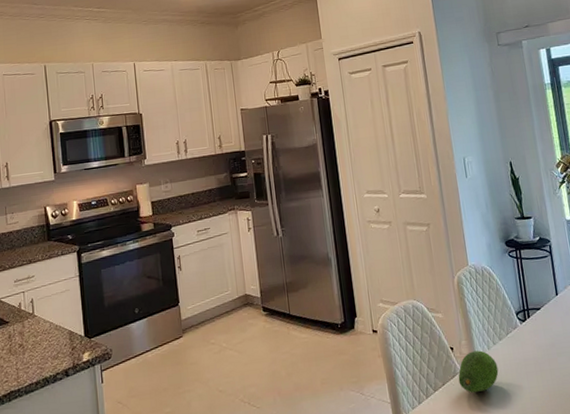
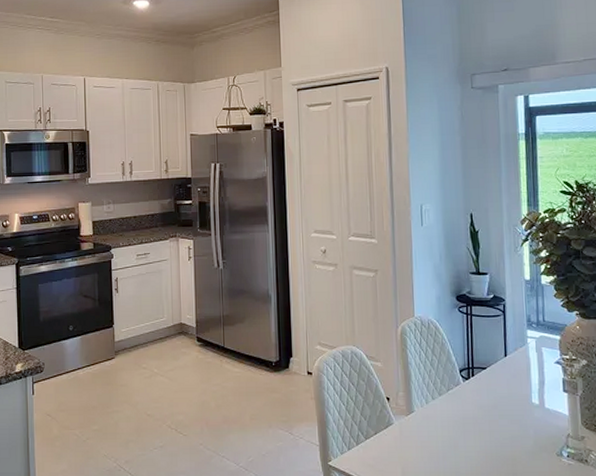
fruit: present [458,350,499,393] -> none [391,404,435,445]

